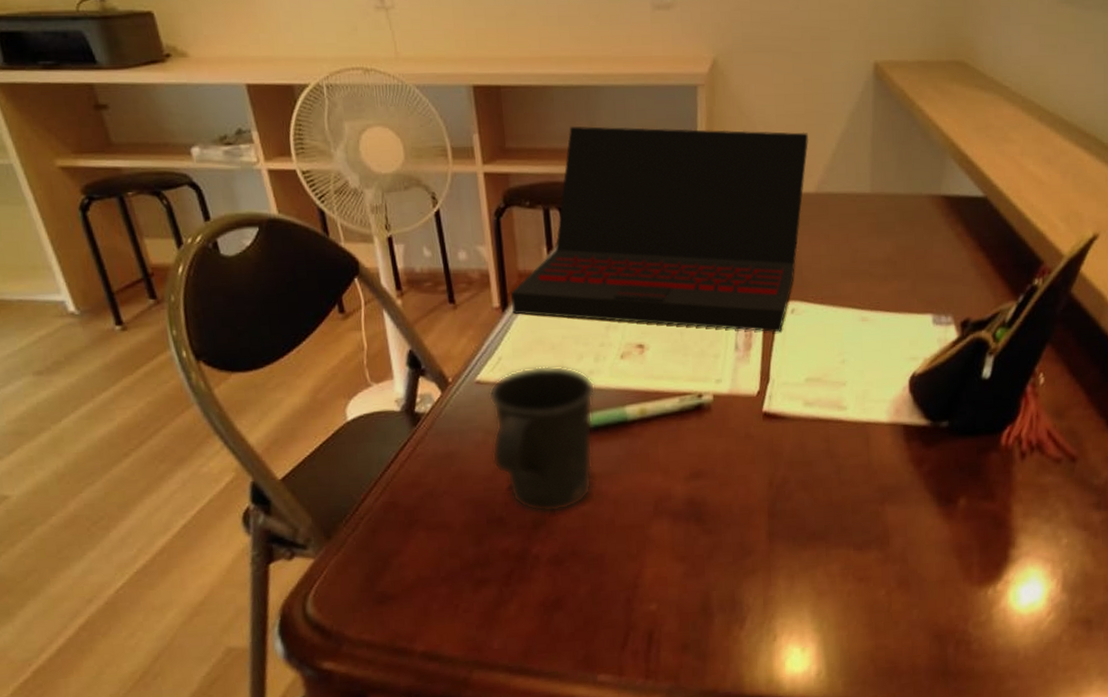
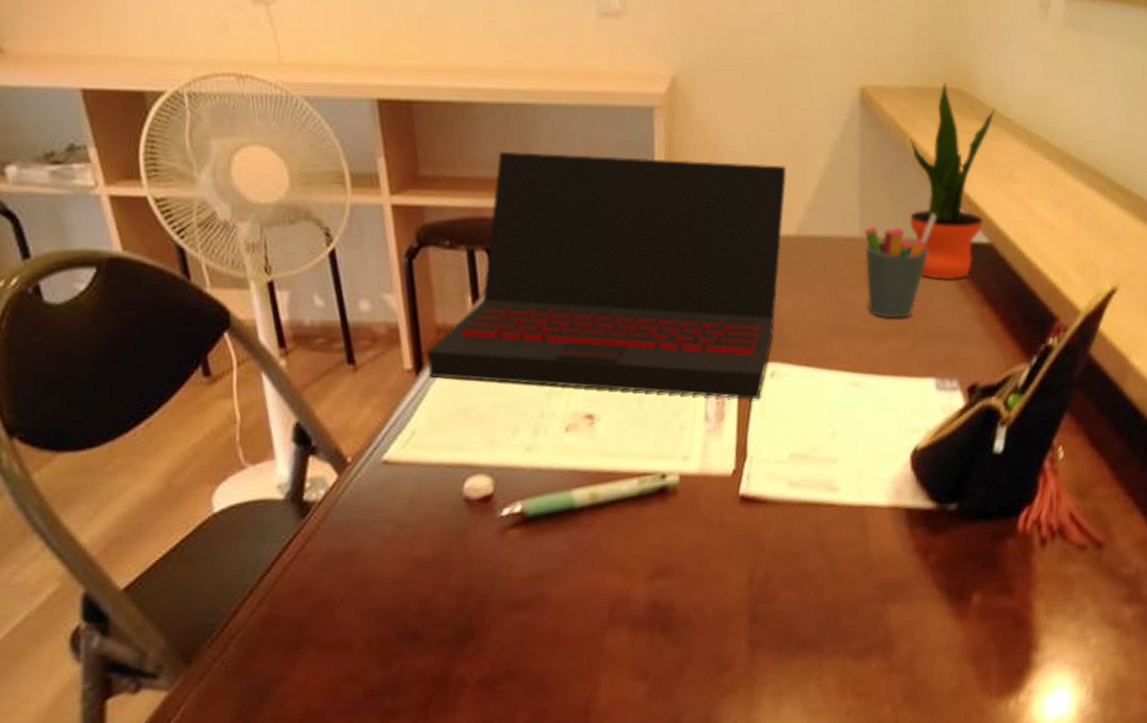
mug: present [488,365,596,513] -> none [398,441,535,624]
pen holder: none [875,172,938,264] -> present [865,214,936,319]
potted plant: none [913,56,995,229] -> present [909,83,996,279]

